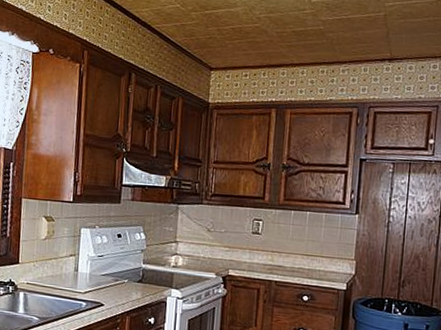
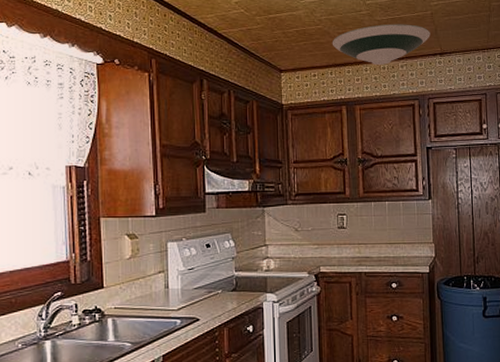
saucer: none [268,24,381,68] -> present [332,24,430,65]

